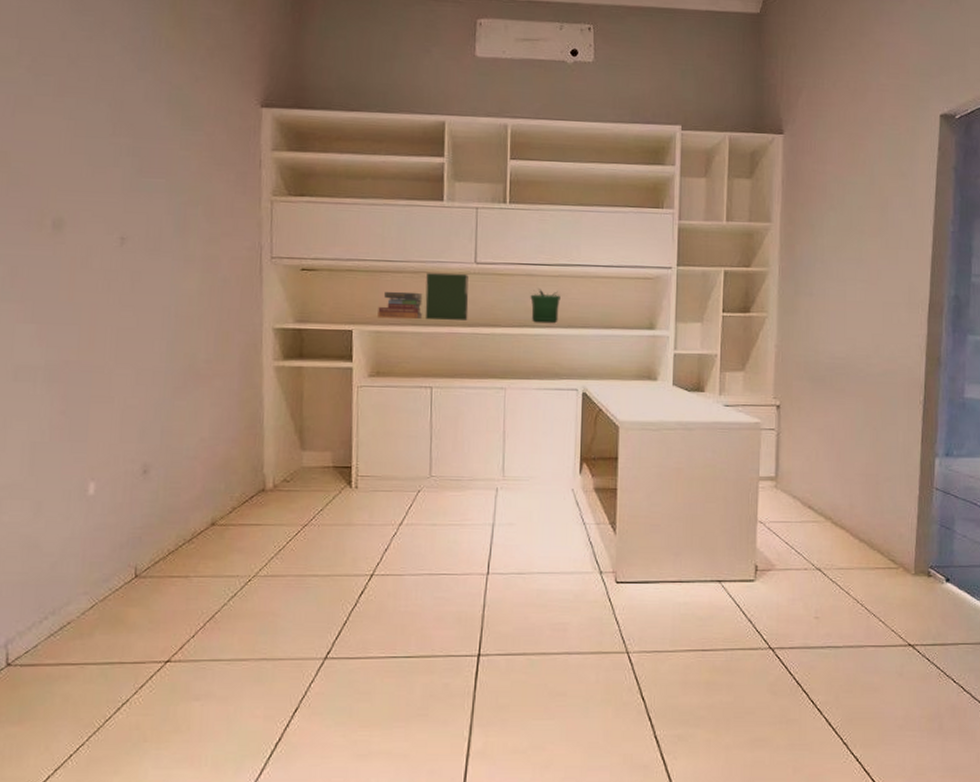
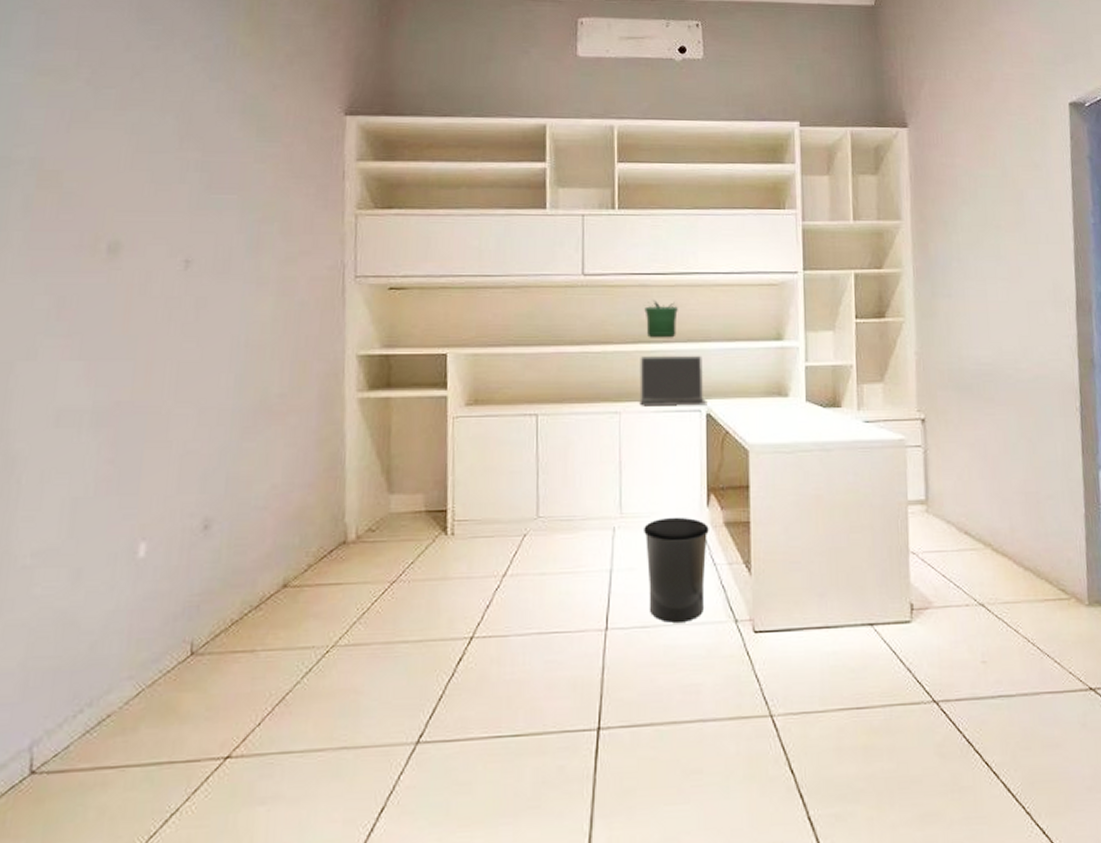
books: present [378,291,423,320] -> none [475,309,525,340]
binder: present [425,273,469,321] -> none [528,287,577,340]
laptop: none [523,339,585,386] -> present [640,355,709,408]
waste bin: none [523,481,580,571] -> present [644,517,709,623]

